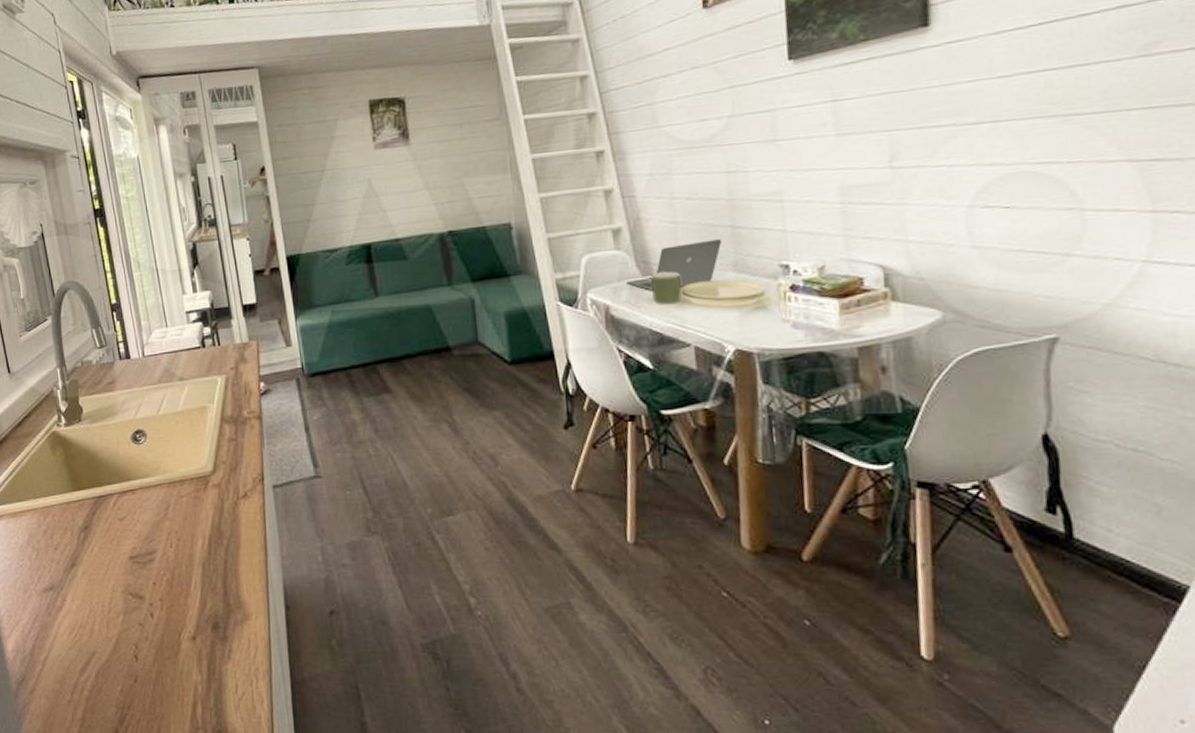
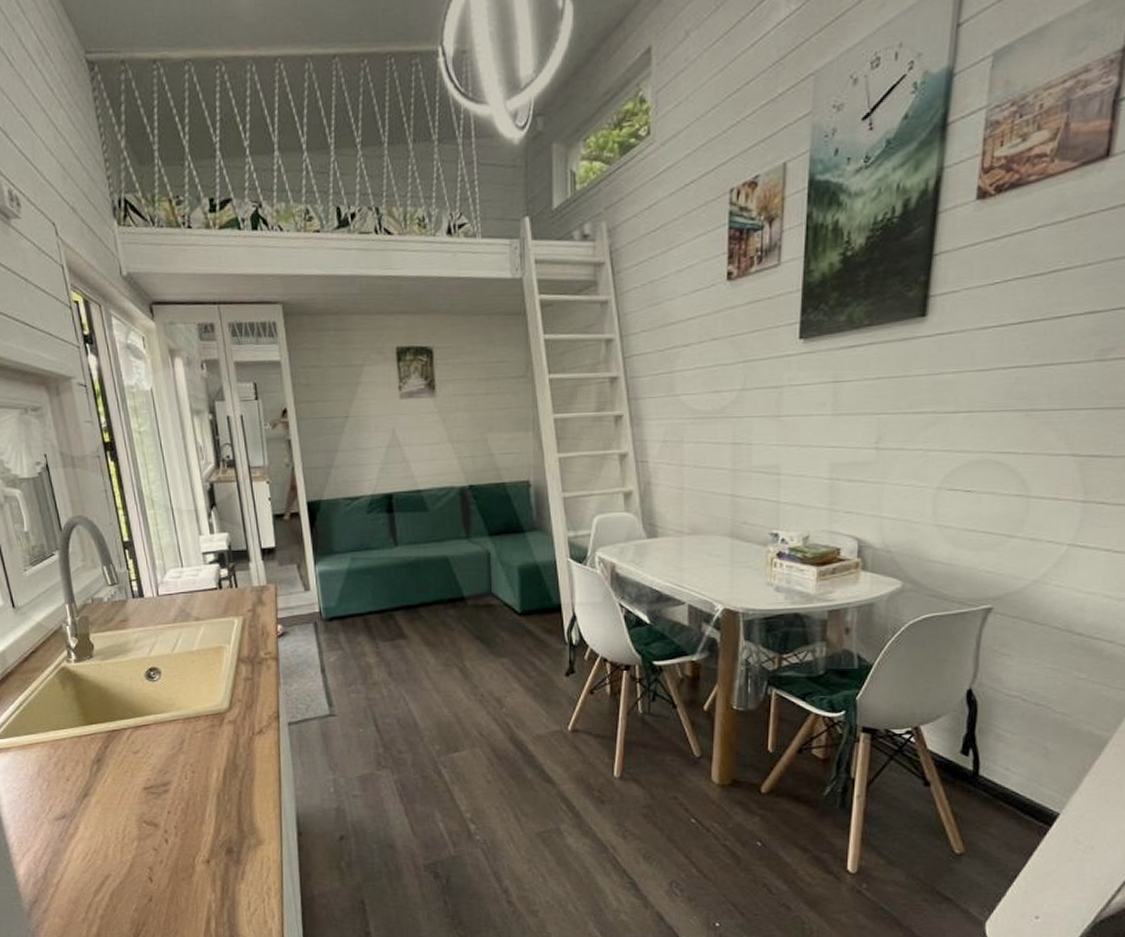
laptop: present [626,239,722,291] -> none [633,507,722,552]
mug: present [651,271,682,307] -> none [655,535,683,567]
plate: present [681,279,766,308] -> none [681,545,755,570]

